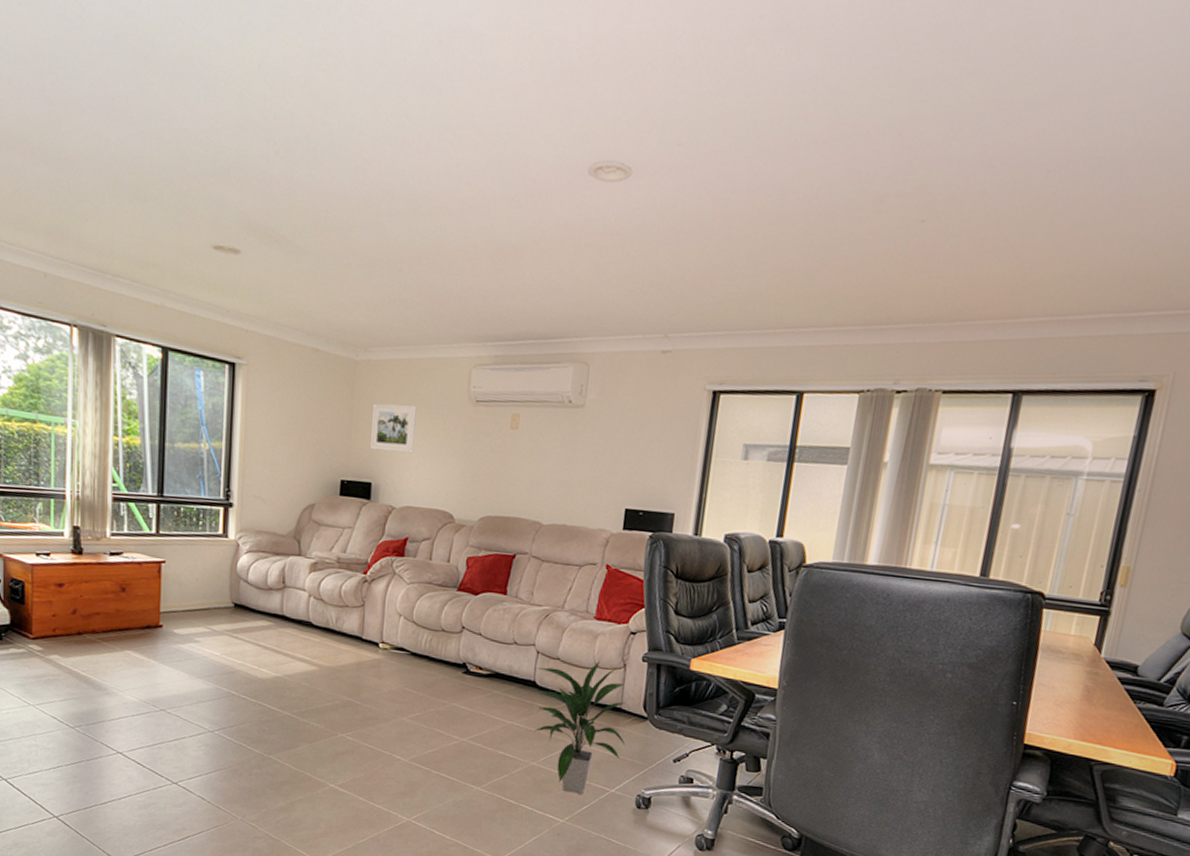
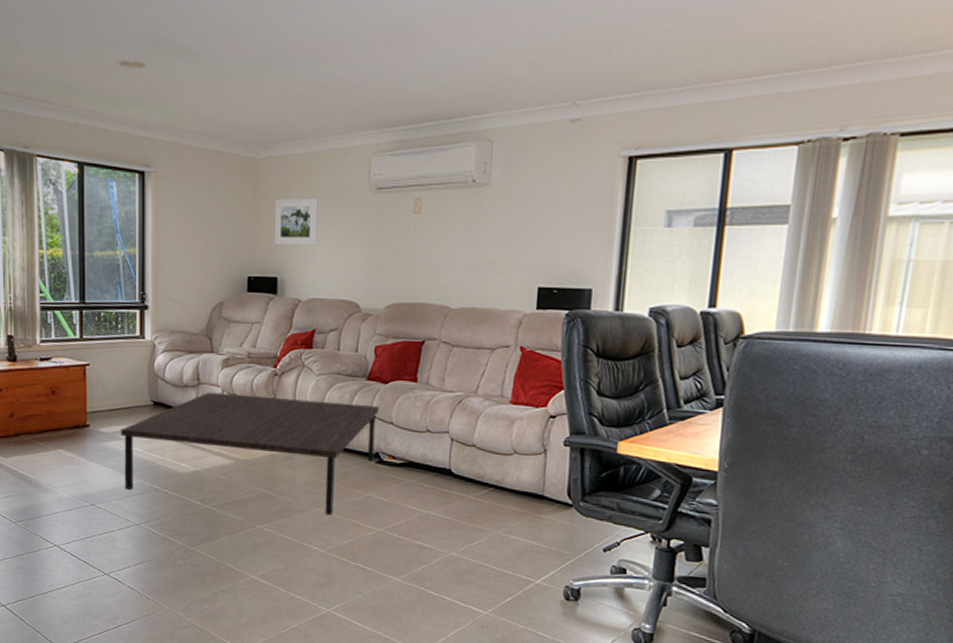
coffee table: none [196,596,468,725] -> present [120,392,379,516]
indoor plant: present [532,660,627,794] -> none [448,446,551,585]

